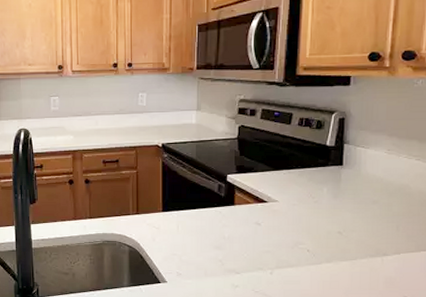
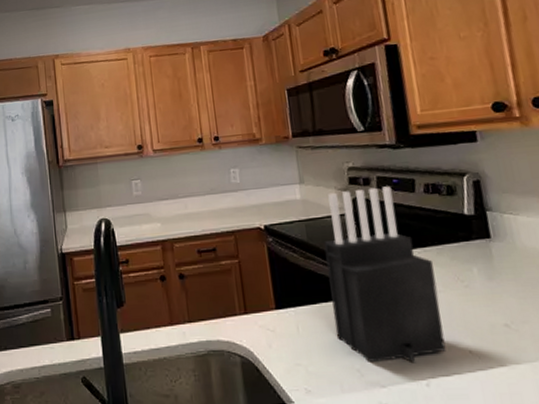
knife block: none [207,118,293,257] -> present [323,186,446,364]

